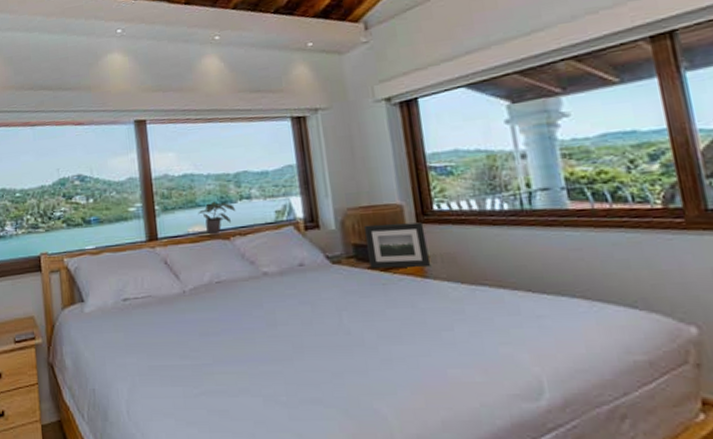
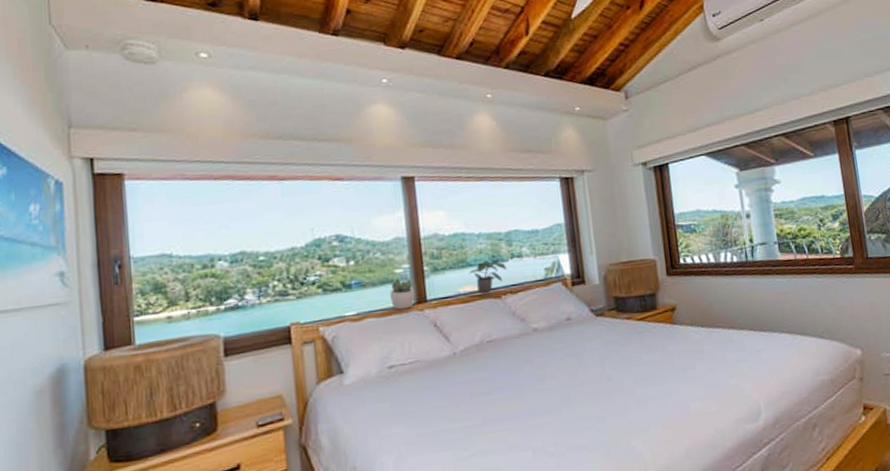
succulent plant: none [124,217,147,246] -> present [390,279,415,310]
picture frame: present [363,222,431,269] -> none [623,275,678,319]

